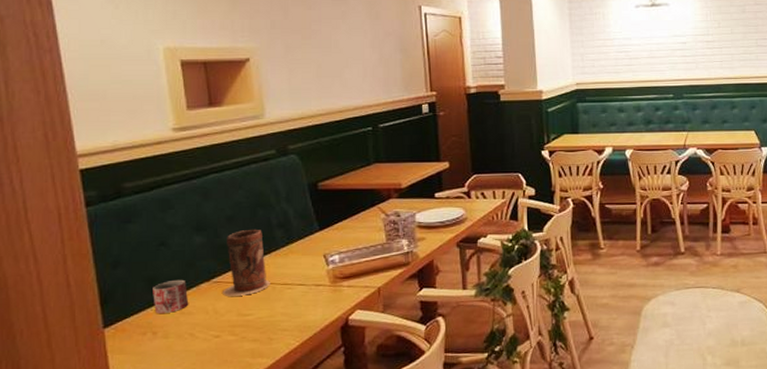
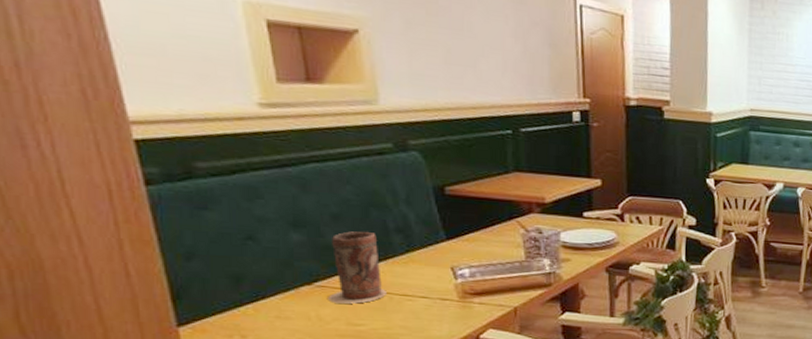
mug: present [153,279,189,313] -> none [239,279,286,316]

